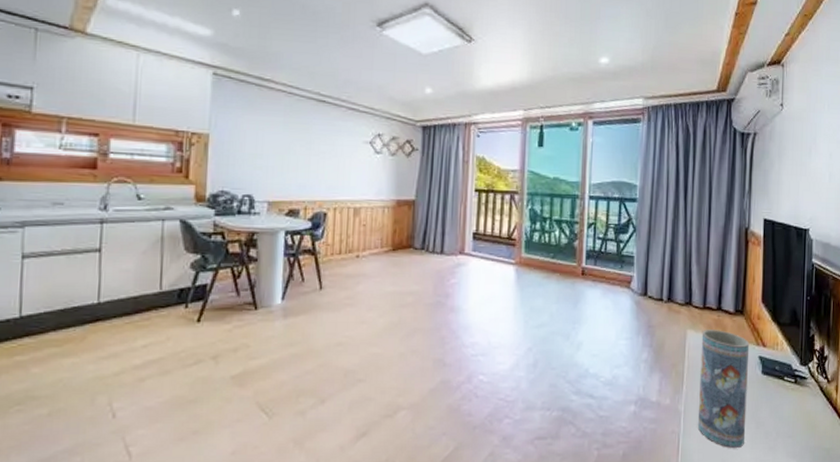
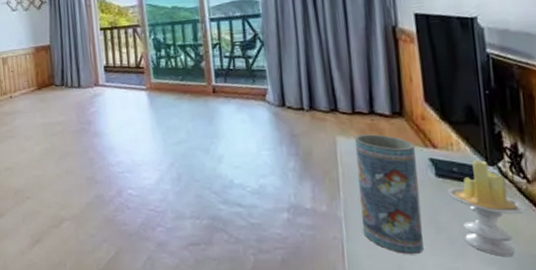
candle: none [768,360,824,450] -> present [446,160,527,256]

